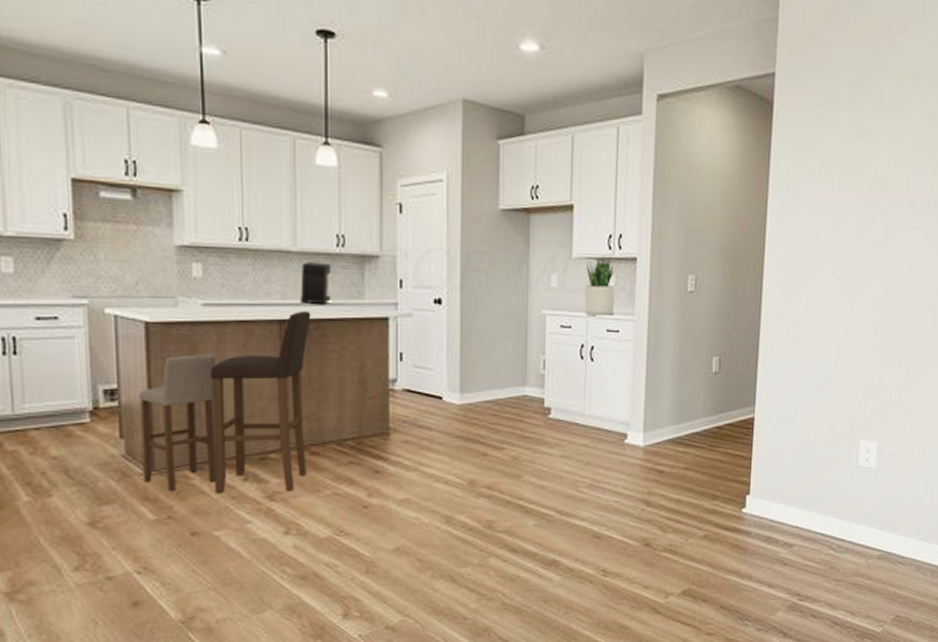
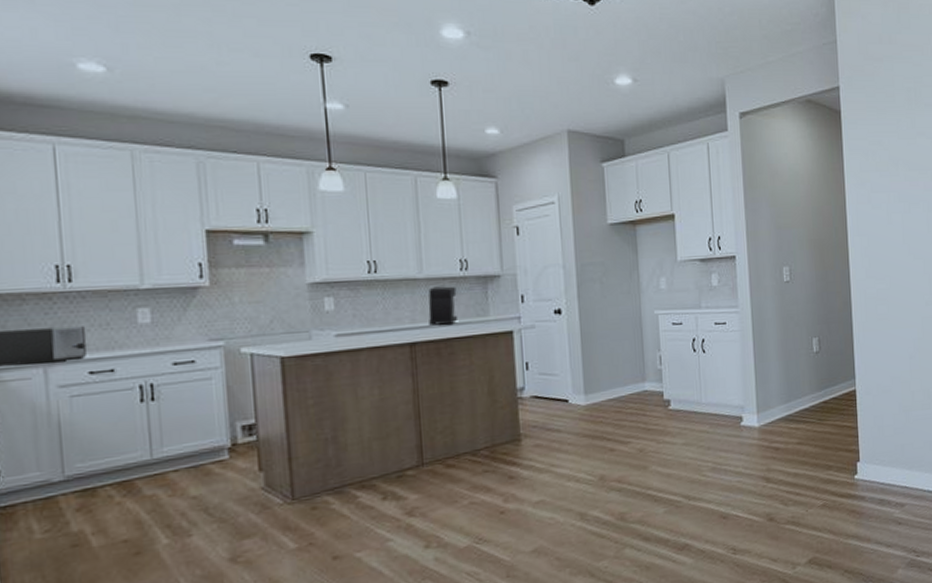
bar stool: present [138,355,217,492] -> none [276,382,356,519]
bar stool: present [210,310,311,493] -> none [345,331,444,515]
planter: present [584,256,615,317] -> none [690,257,720,312]

